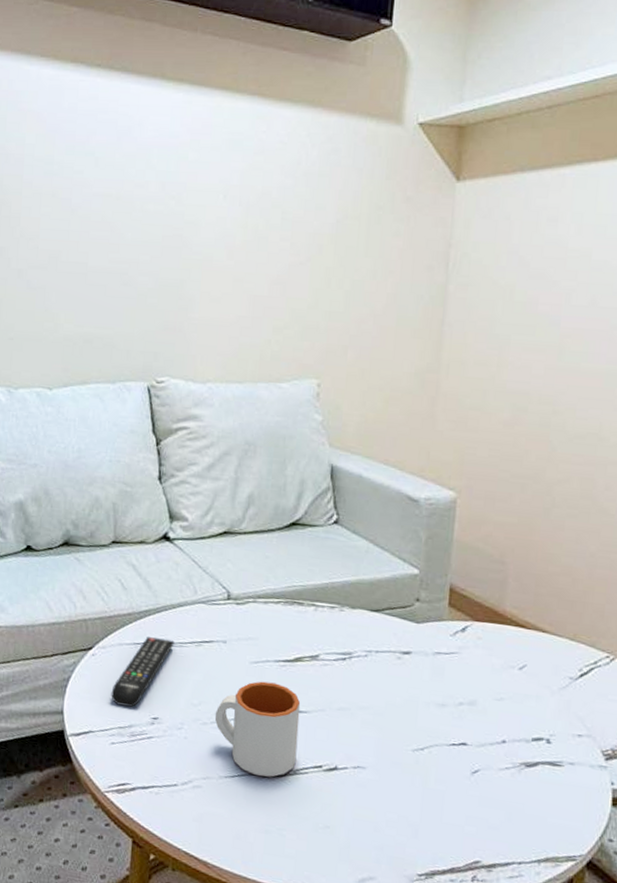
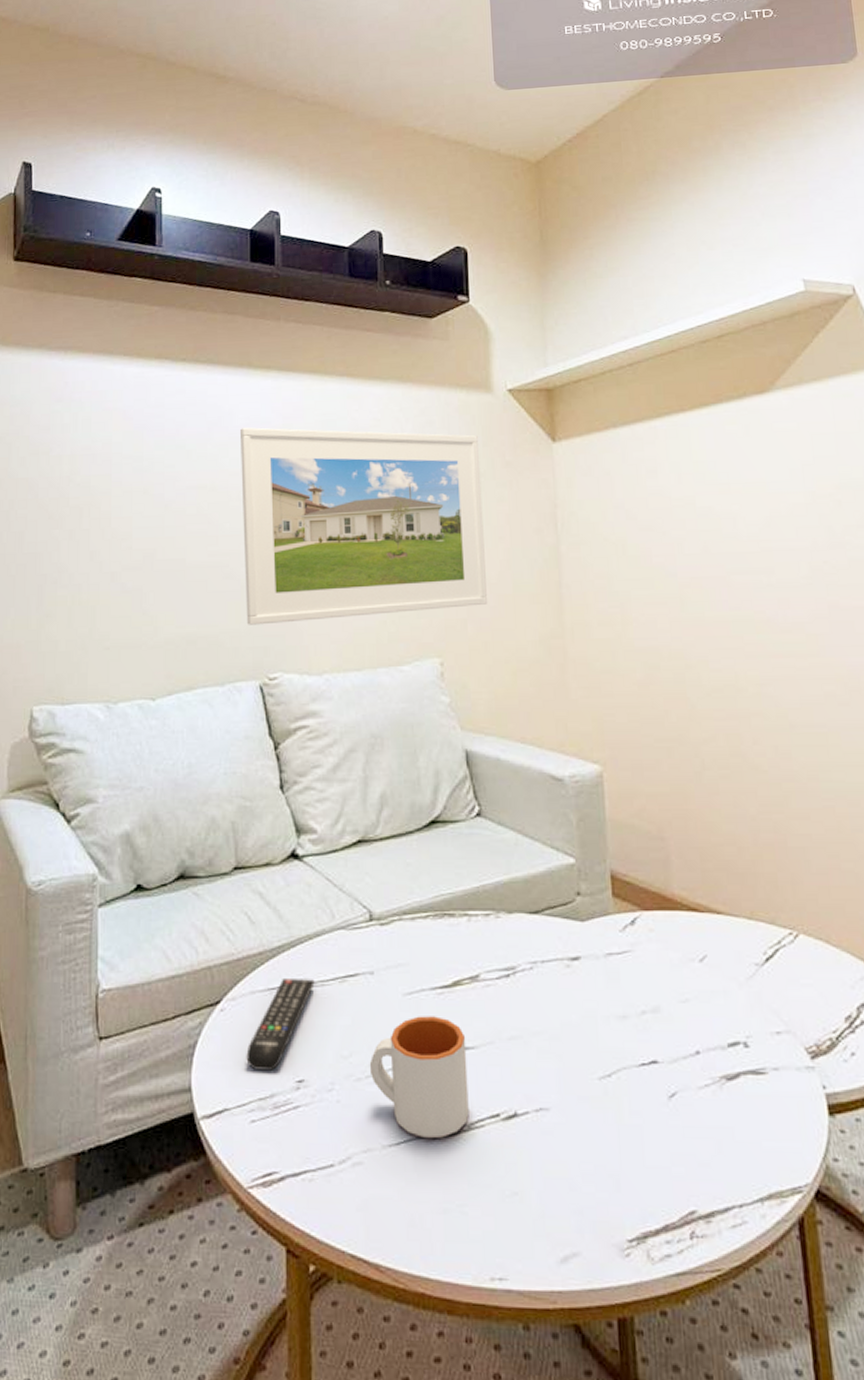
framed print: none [140,140,382,335] -> present [241,427,487,625]

